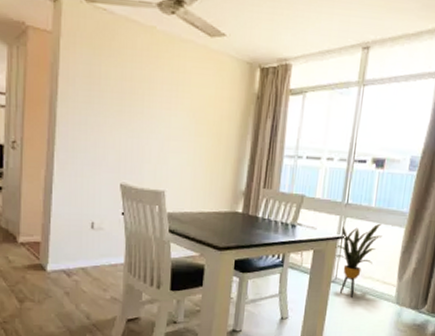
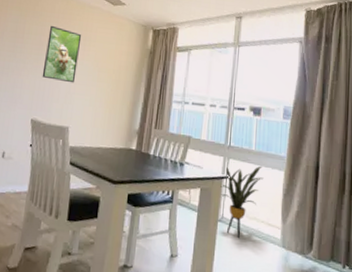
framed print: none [128,66,173,140] -> present [42,25,82,83]

